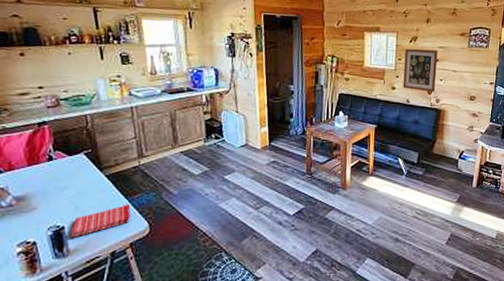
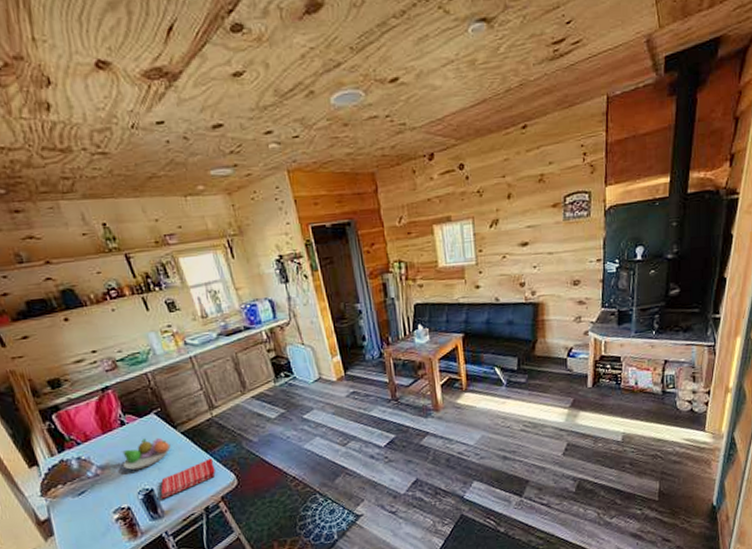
fruit bowl: none [40,176,92,206] -> present [121,437,171,471]
wall art: present [402,48,438,93] -> none [485,231,529,285]

